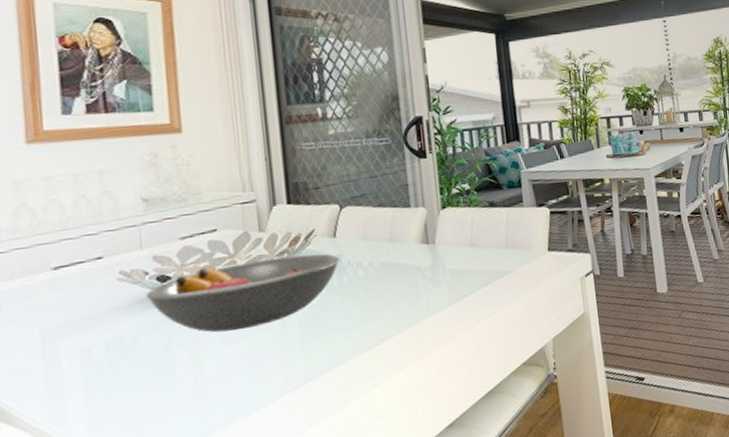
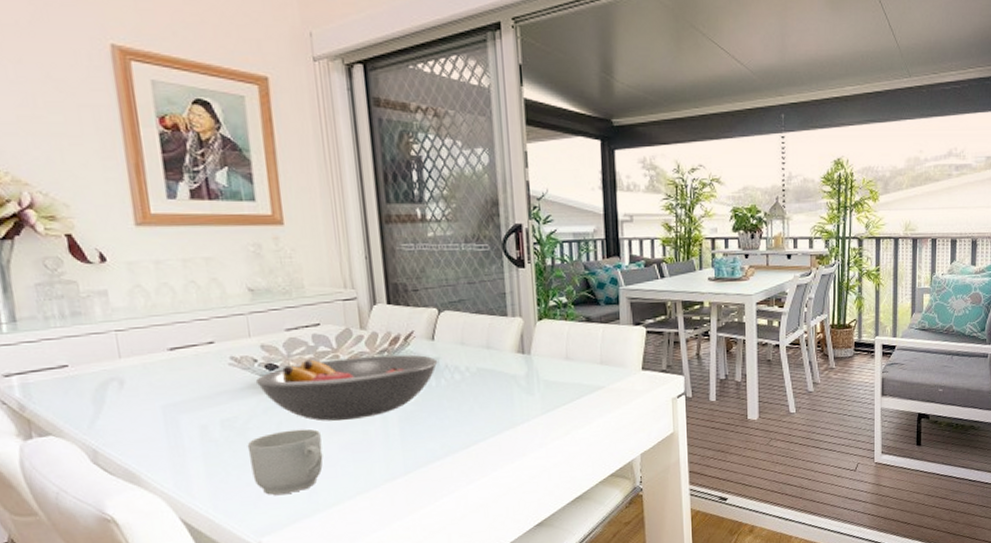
mug: none [133,341,217,420] -> present [247,428,323,495]

